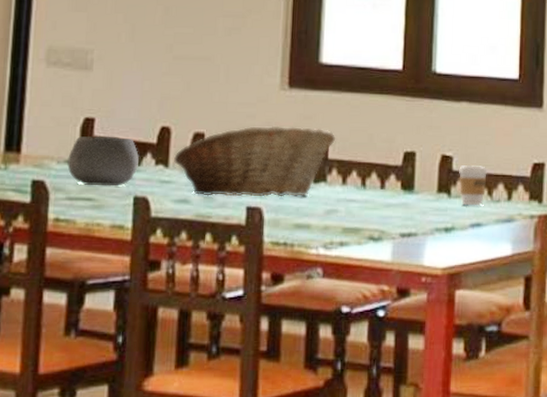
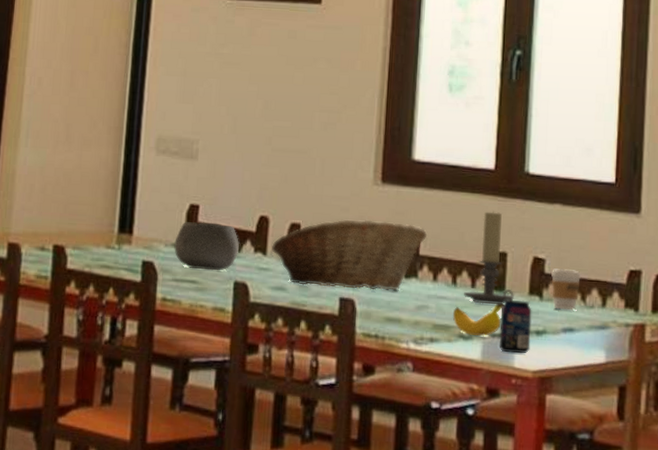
banana: none [363,203,413,236] -> present [453,303,504,336]
candle holder: none [373,111,423,205] -> present [464,211,514,304]
beverage can: none [408,198,441,252] -> present [499,300,532,354]

